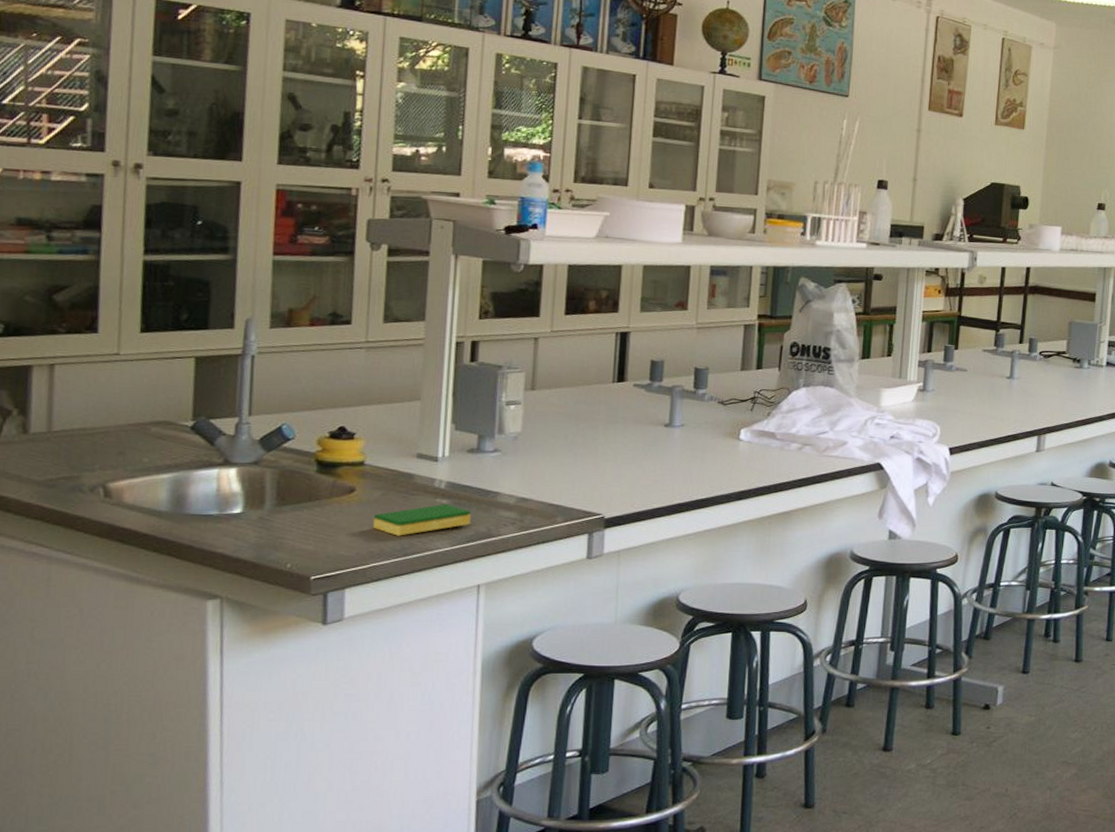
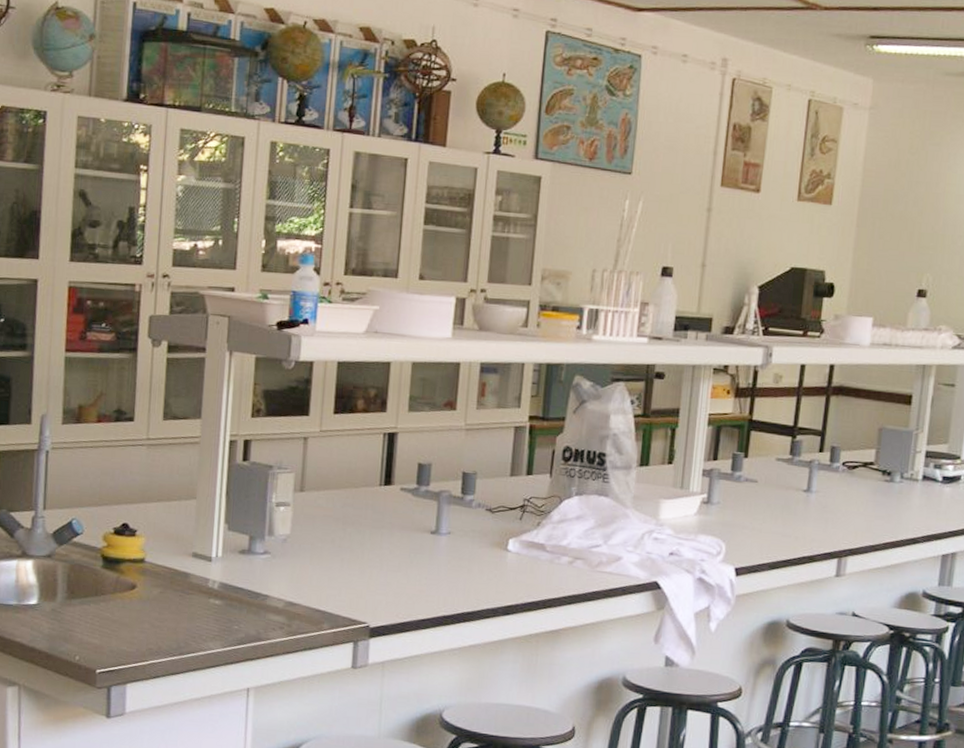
dish sponge: present [373,503,472,536] -> none [152,604,242,635]

